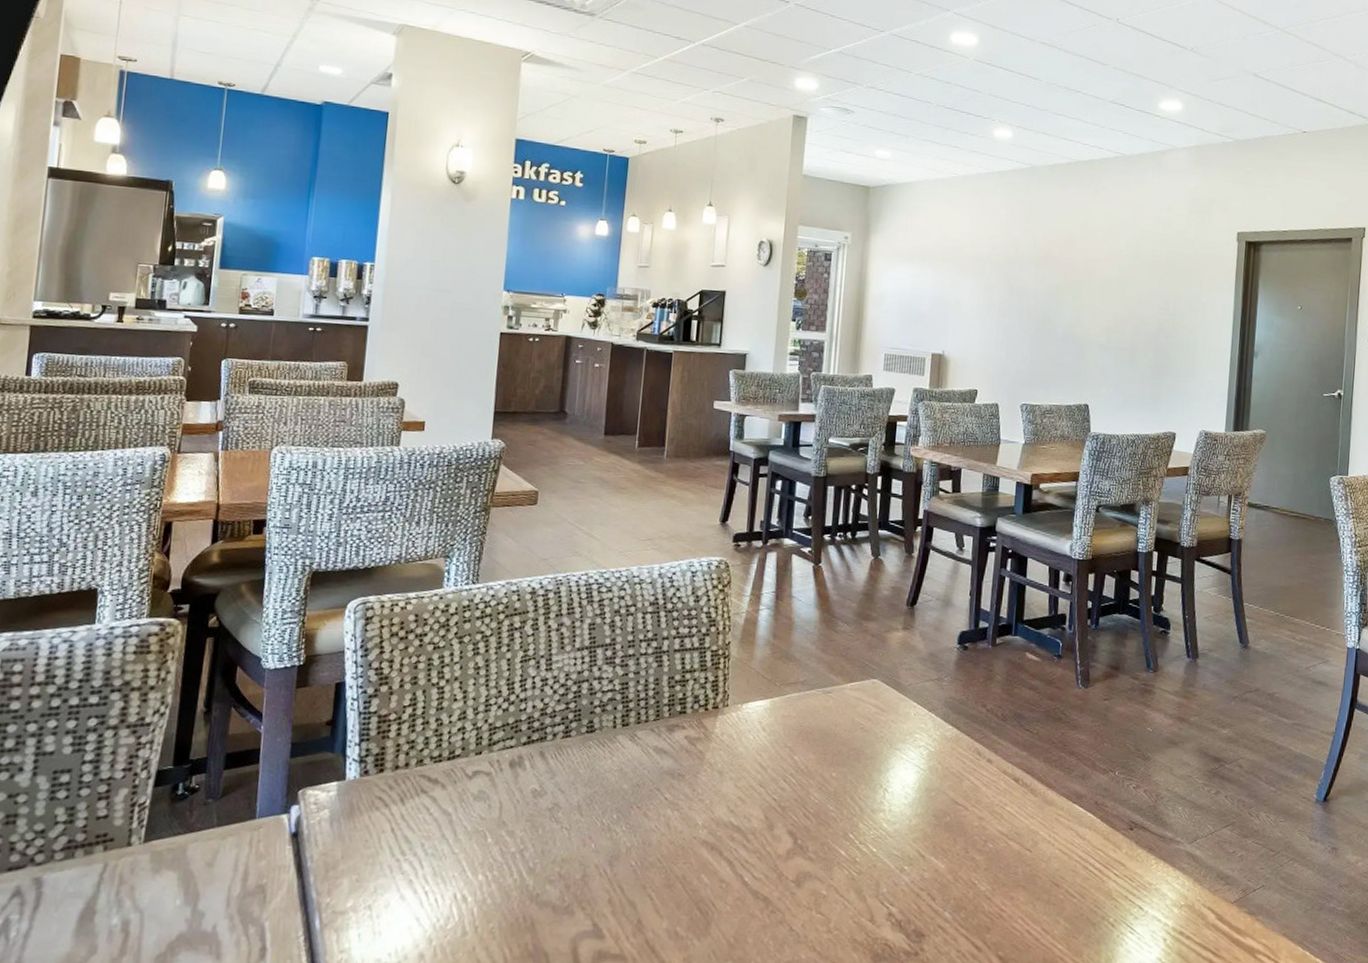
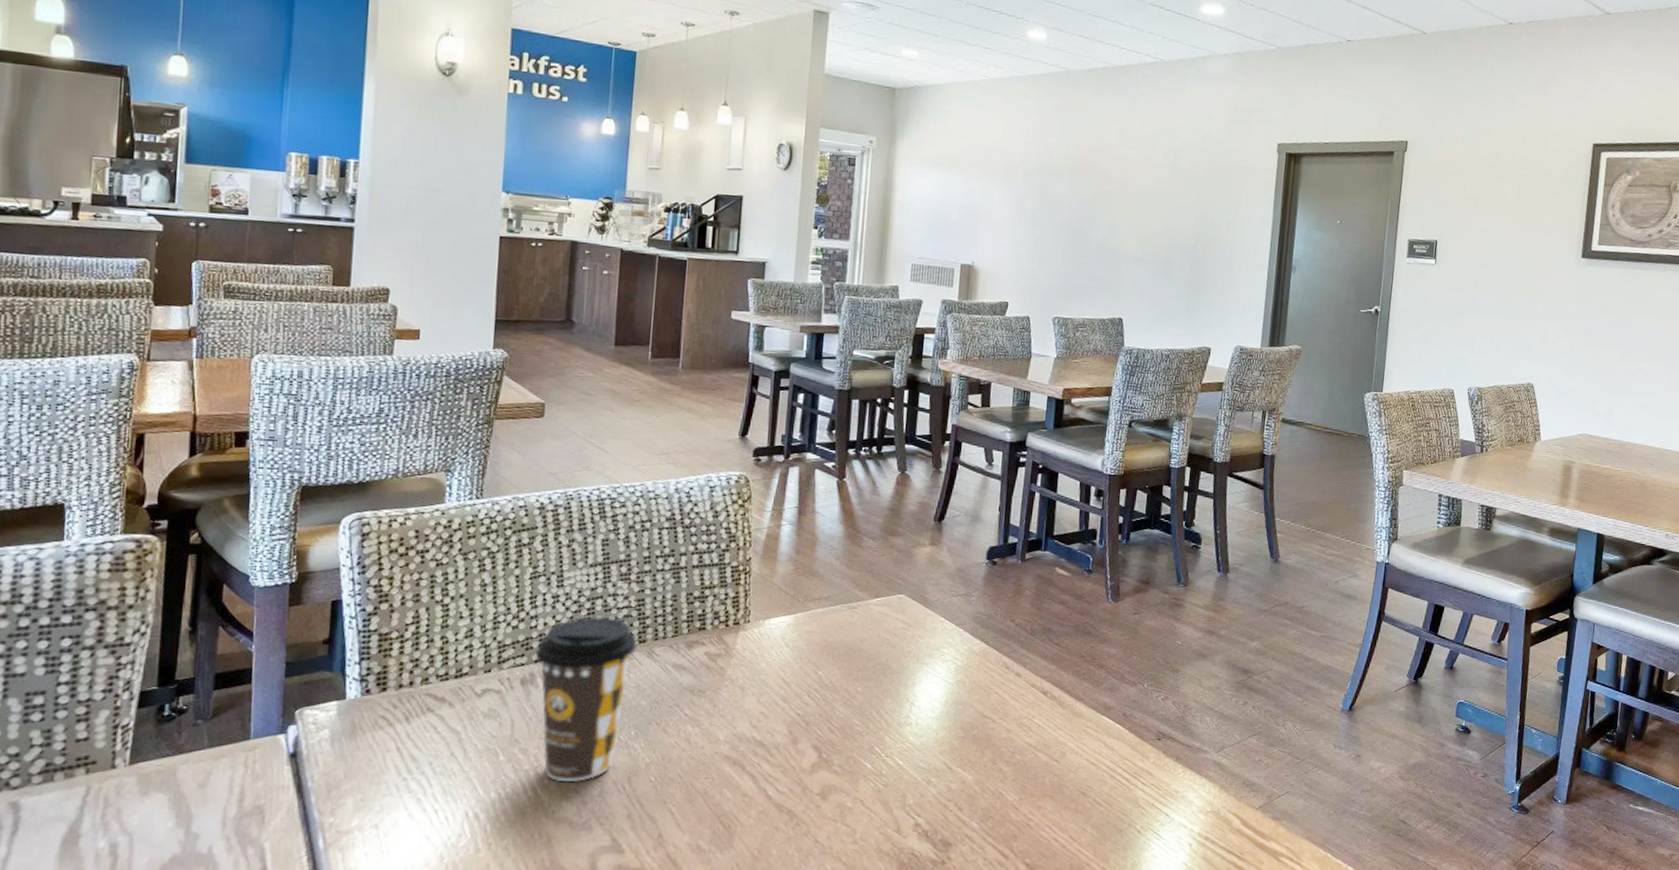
coffee cup: none [523,699,621,865] -> present [535,616,637,781]

